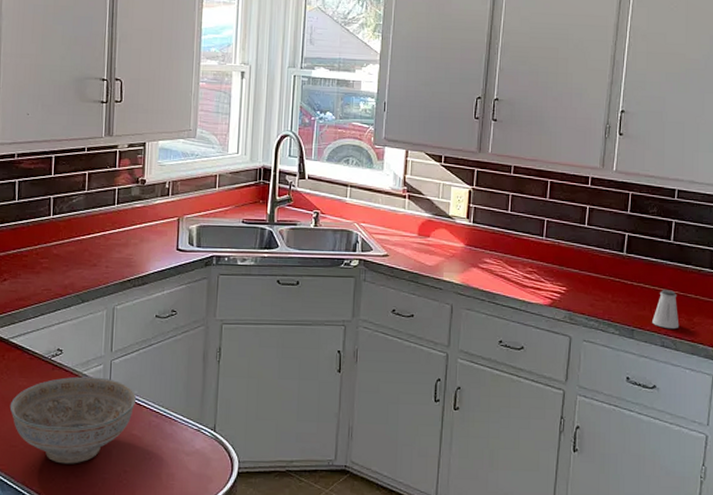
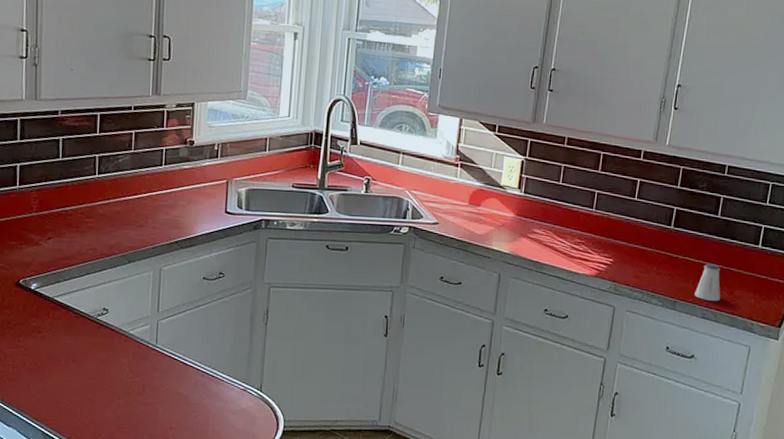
decorative bowl: present [9,376,137,464] -> none [55,335,184,421]

